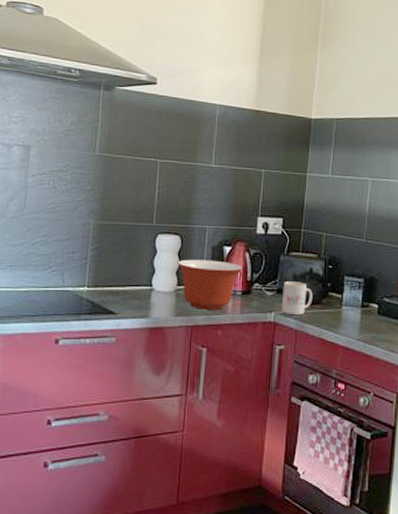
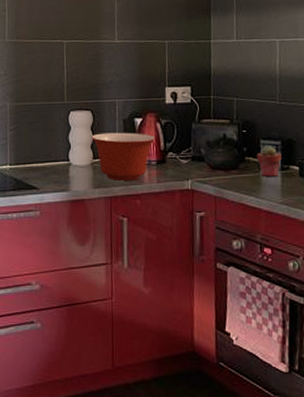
mug: present [281,281,313,316] -> none [197,148,229,182]
potted succulent: none [339,282,363,313] -> present [256,145,282,177]

